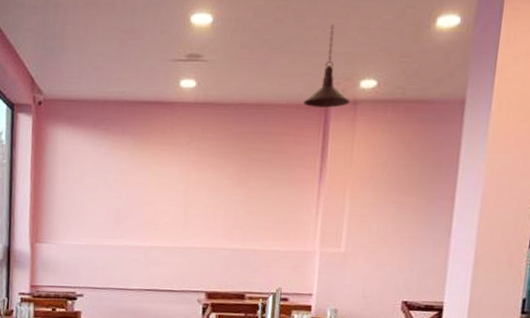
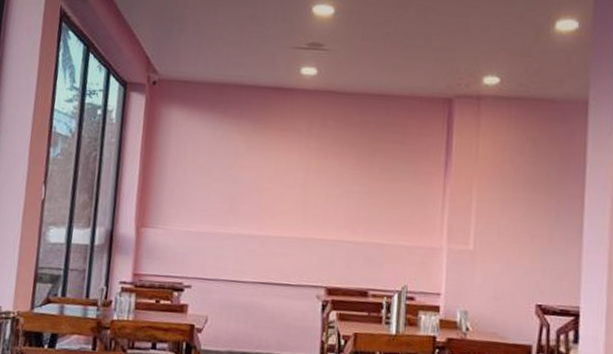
pendant light: present [304,24,350,108] -> none [427,22,473,102]

